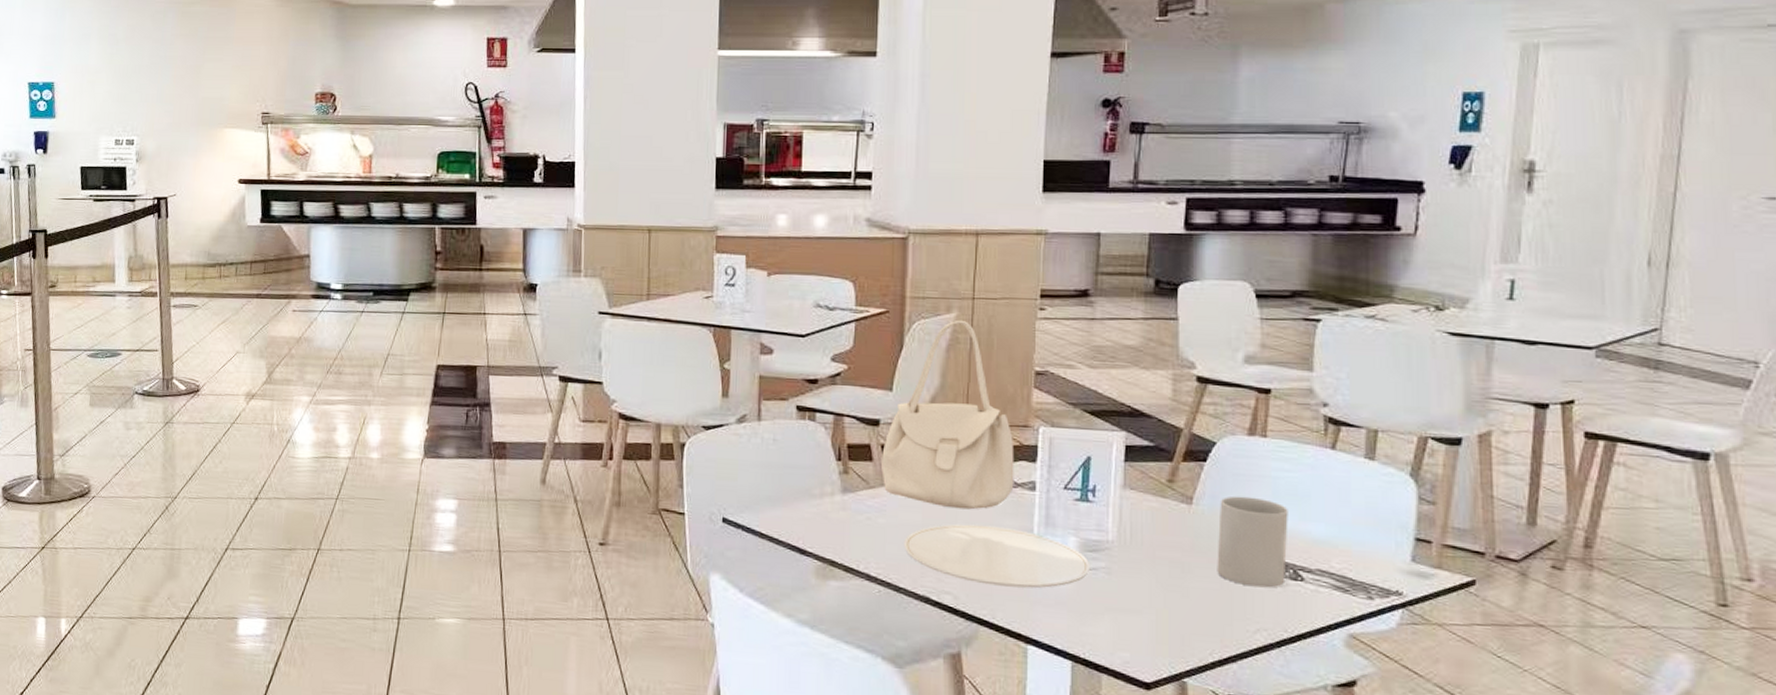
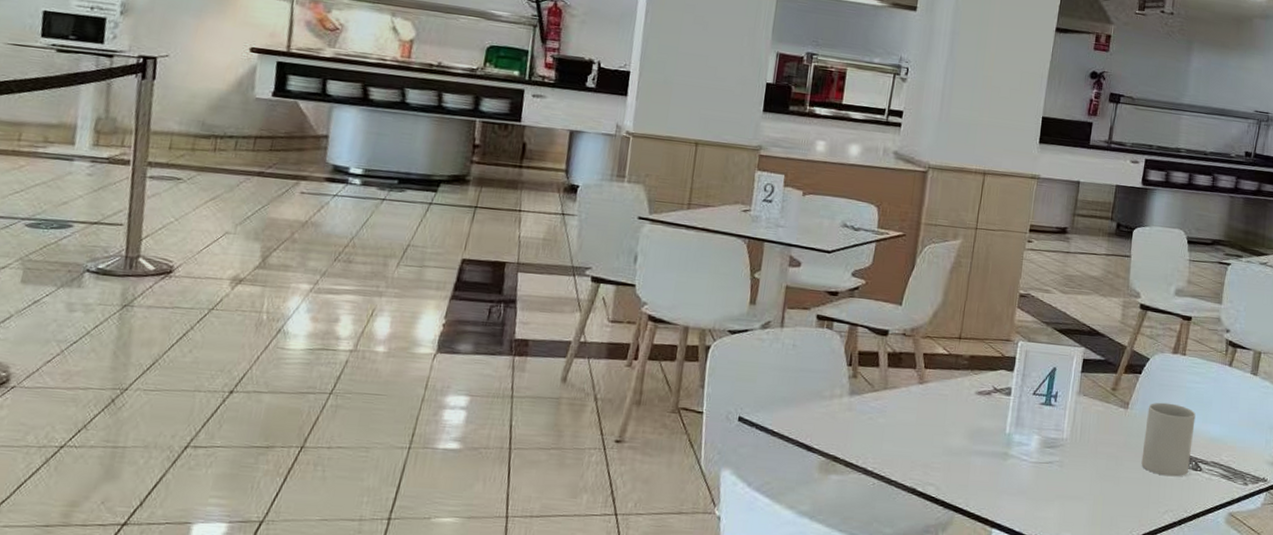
handbag: present [881,319,1015,510] -> none [885,246,997,412]
plate: present [903,524,1091,589] -> none [898,424,1048,480]

